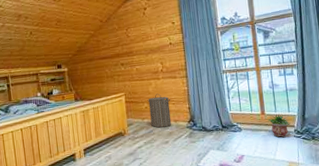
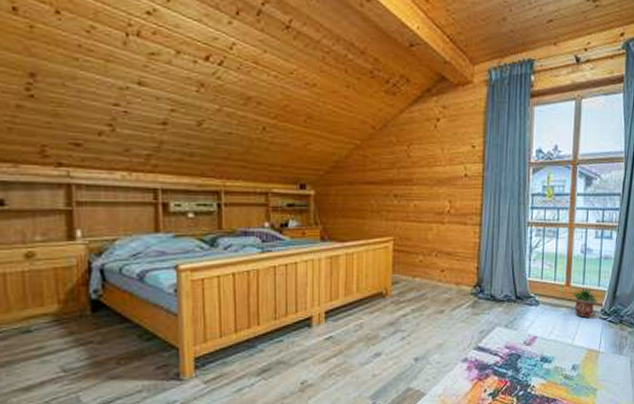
laundry hamper: present [147,93,172,128] -> none [423,243,455,291]

